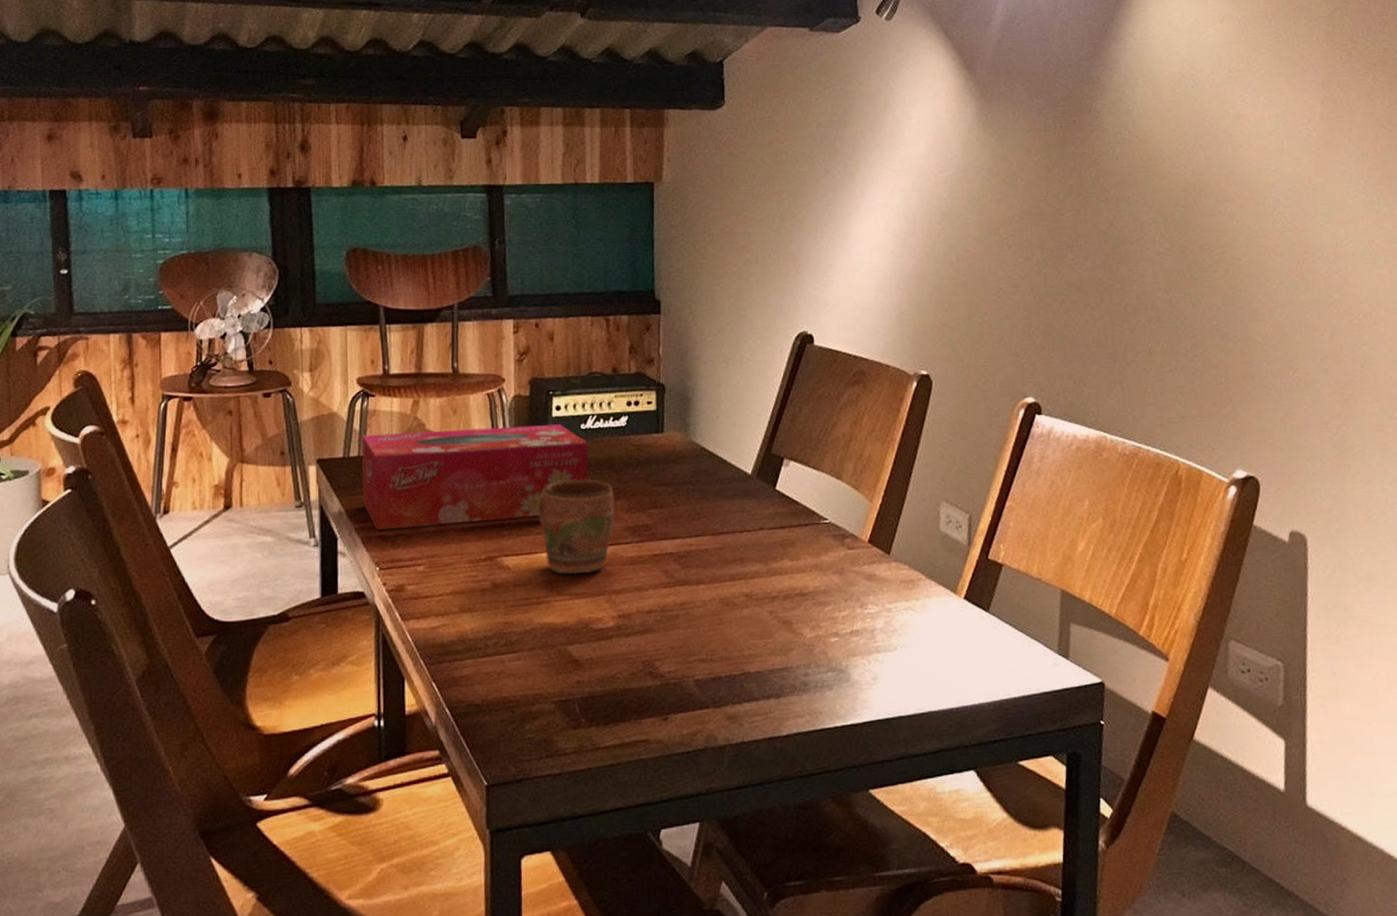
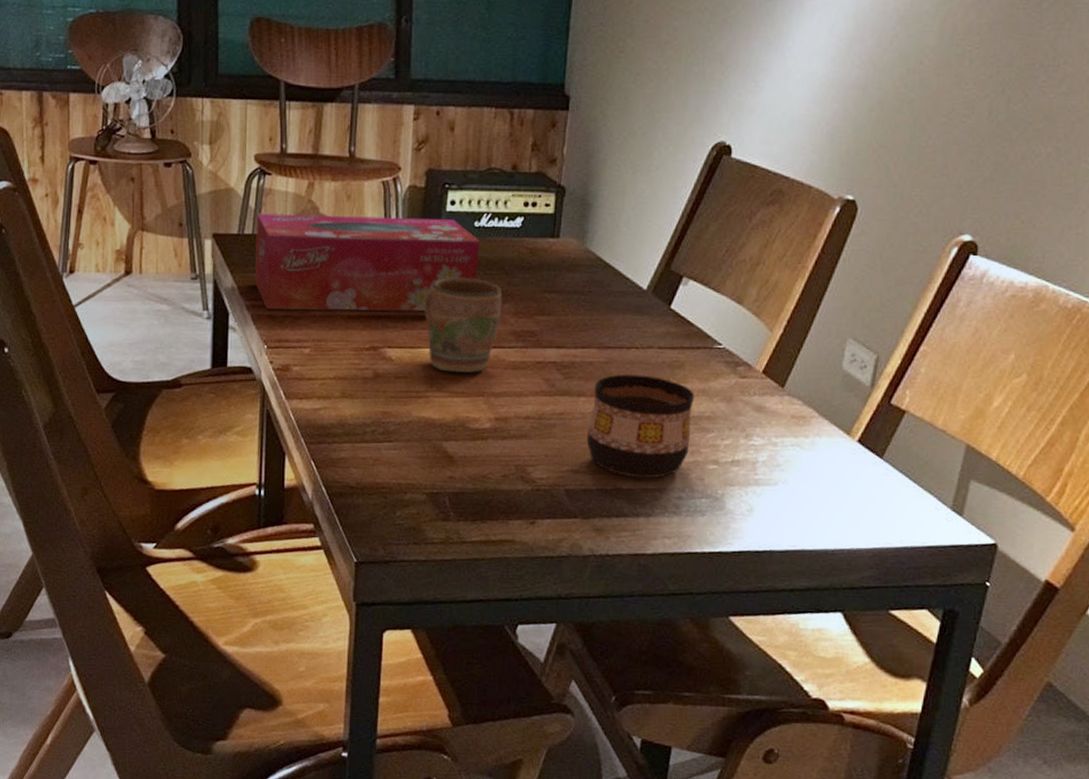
cup: none [710,556,810,660] -> present [586,374,695,479]

